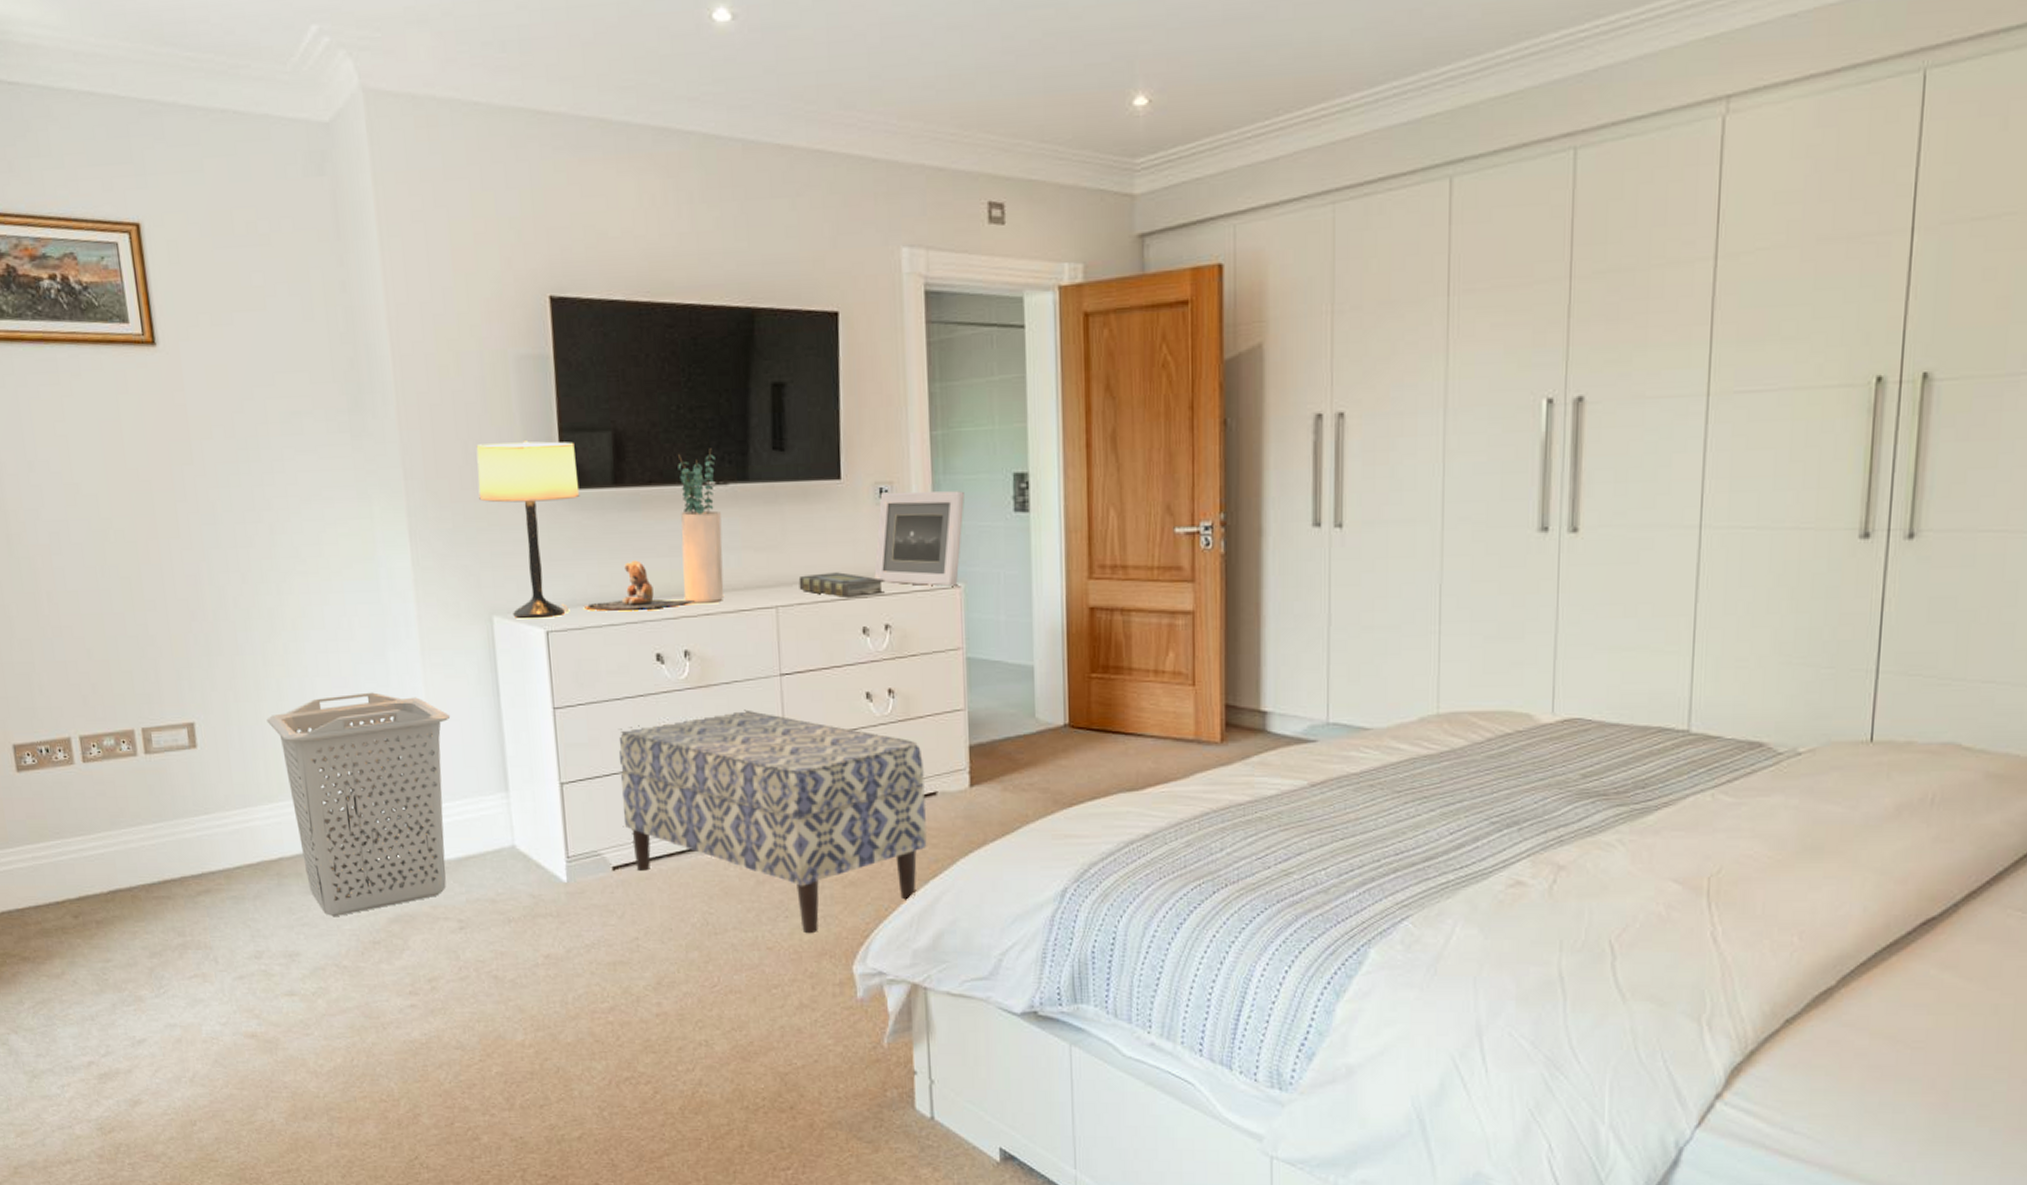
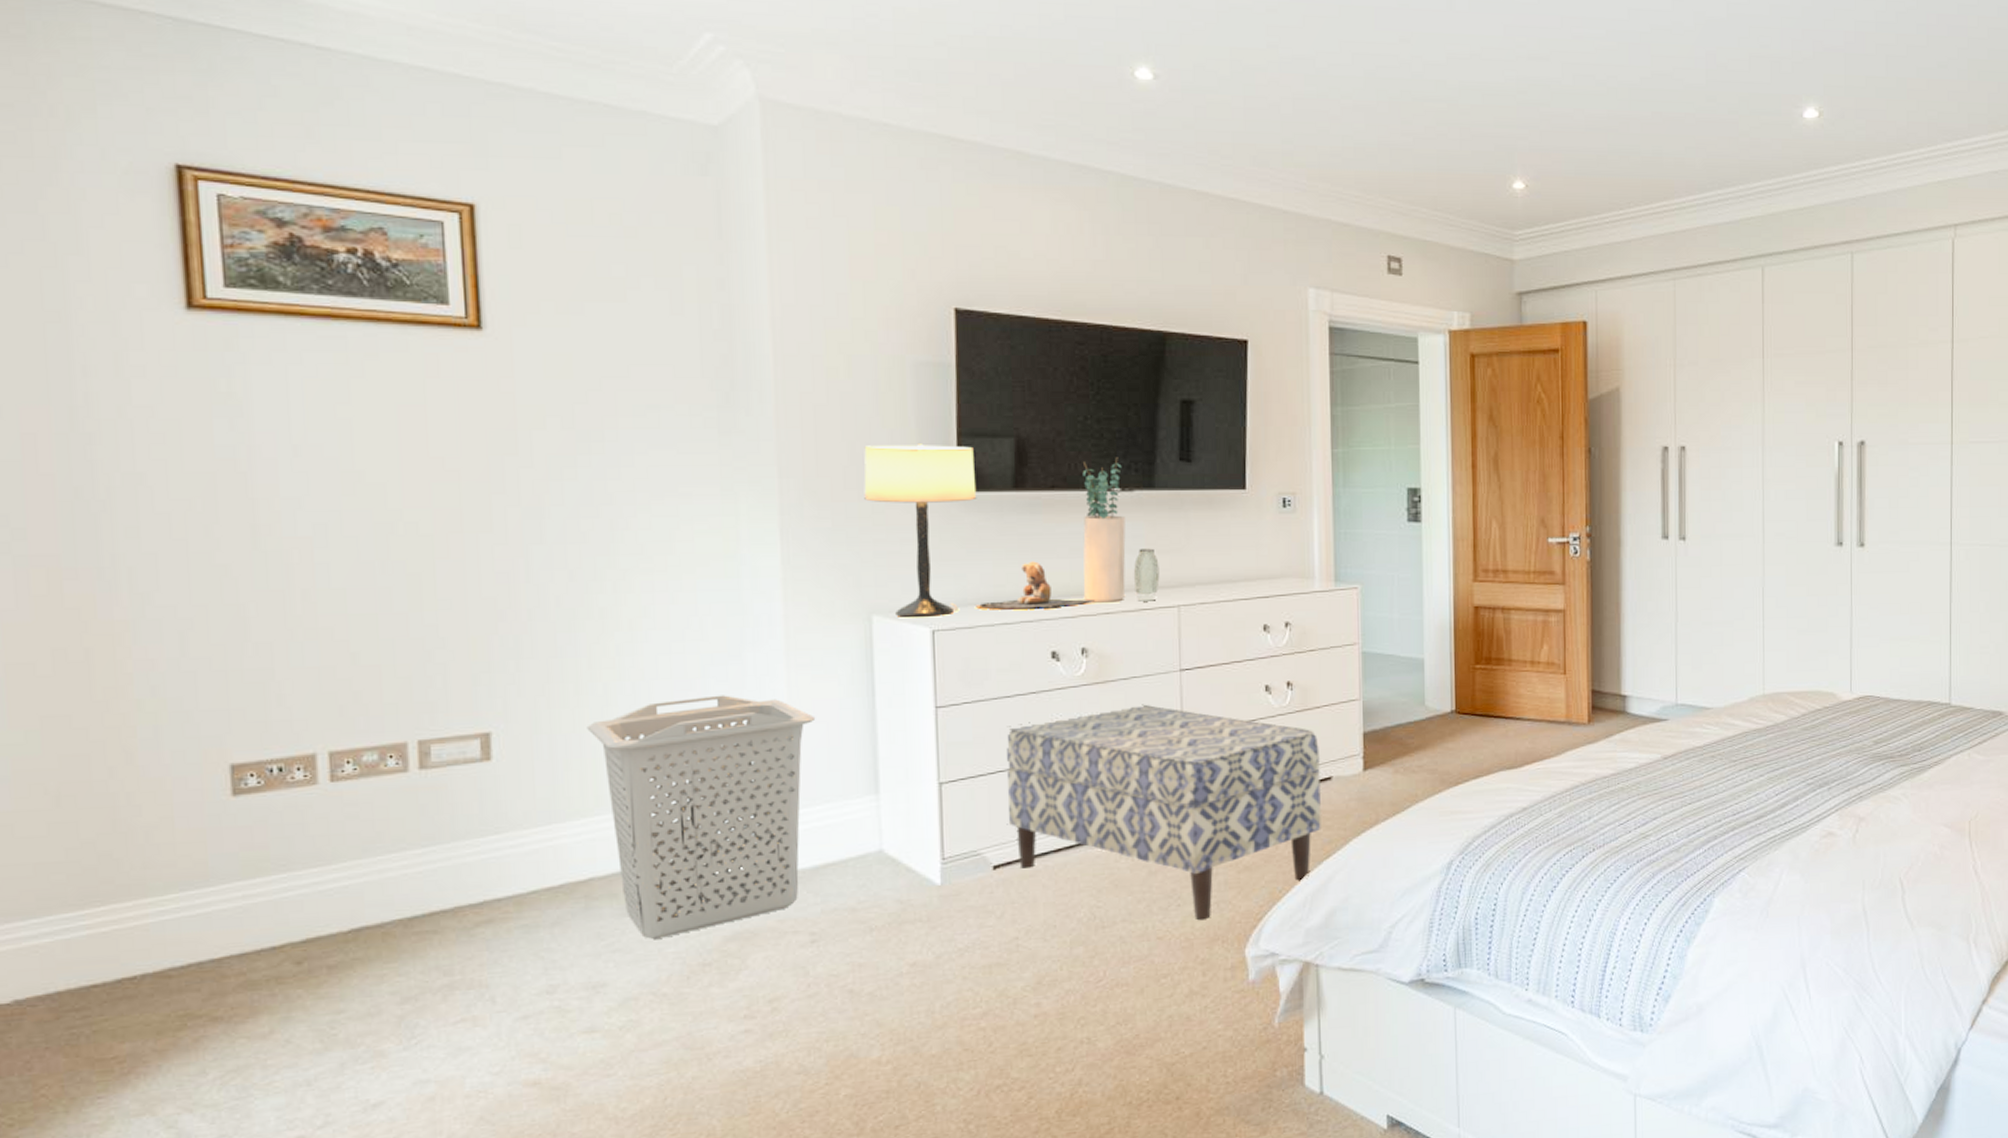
vase: none [730,545,757,602] -> present [1133,548,1160,602]
book: present [798,572,886,599] -> none [1201,574,1287,599]
picture frame: present [874,490,965,586] -> none [1276,501,1362,588]

